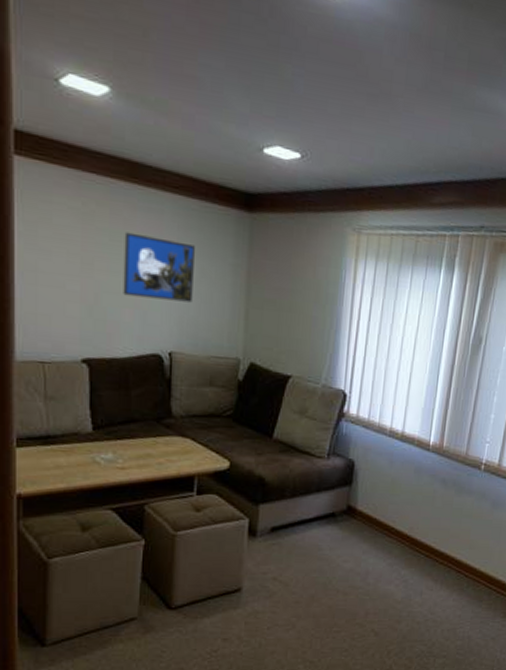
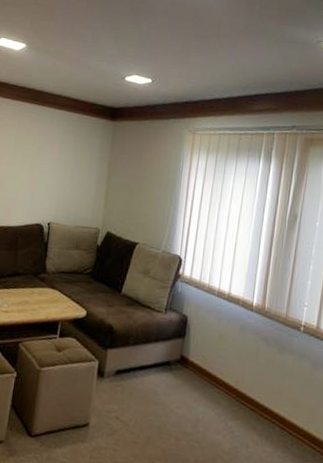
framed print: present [123,232,195,303] -> none [20,137,73,186]

